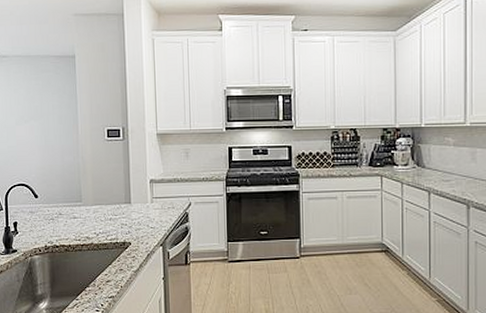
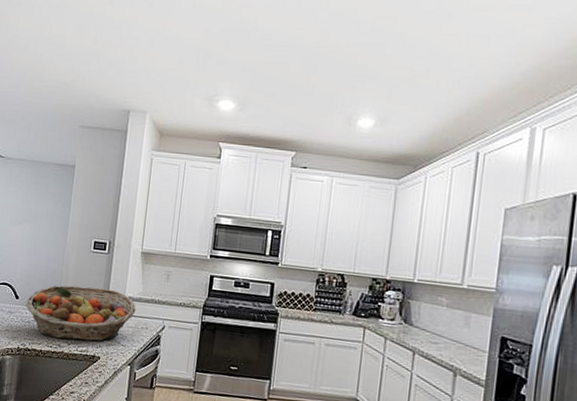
fruit basket: none [46,175,160,231] -> present [25,285,136,341]

